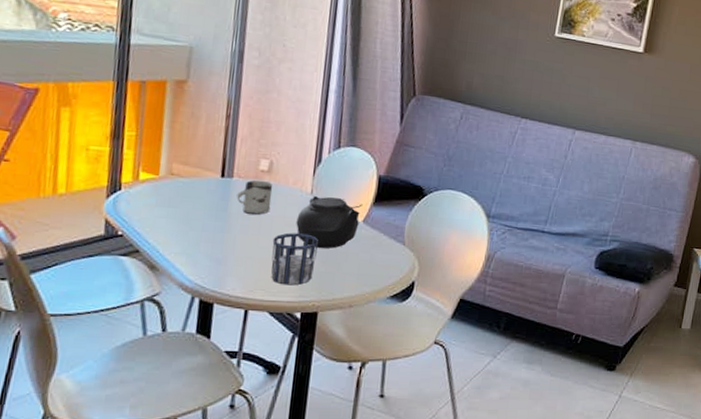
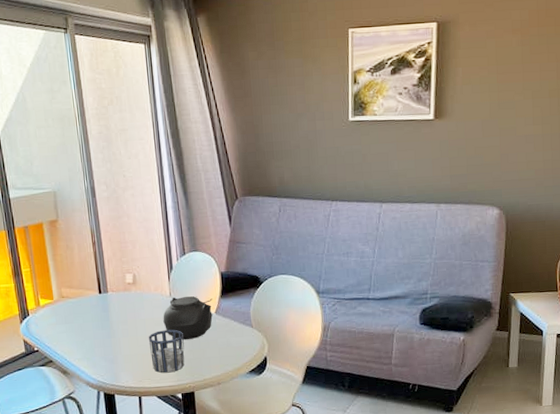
cup: present [236,180,273,215] -> none [114,291,142,320]

